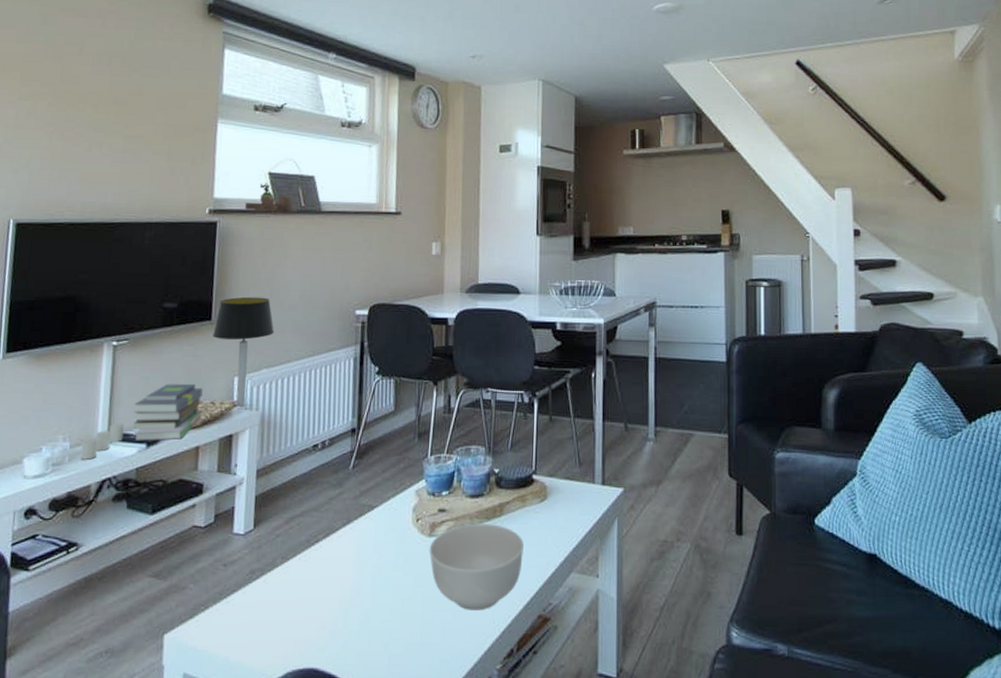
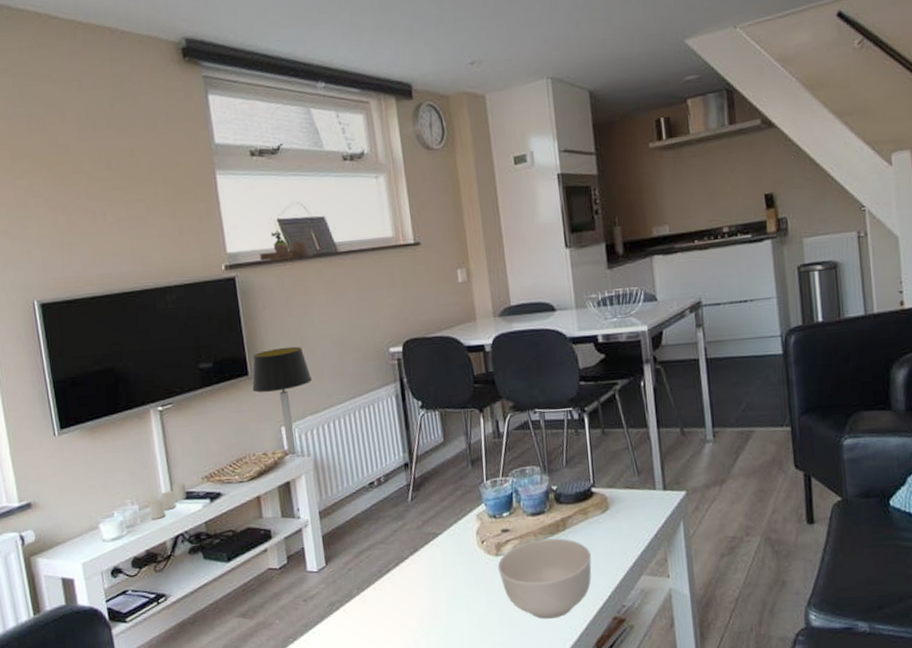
books: present [133,383,203,441] -> none [190,437,257,497]

